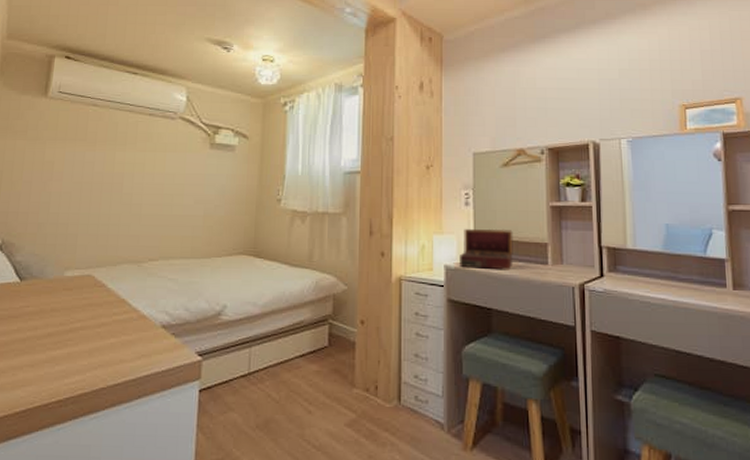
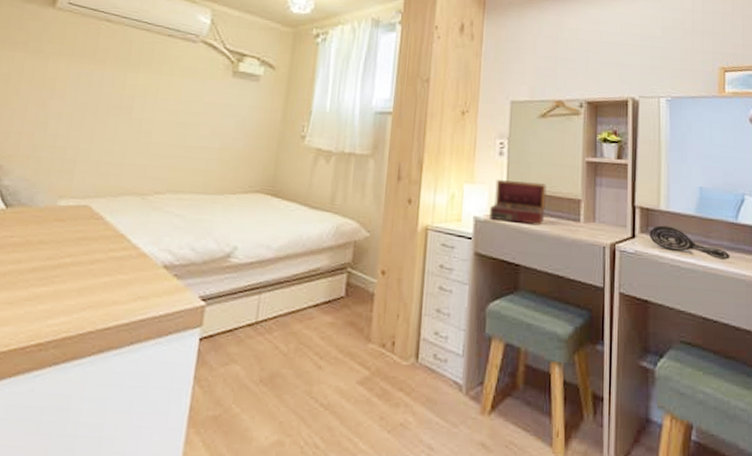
hairbrush: none [618,263,701,294] -> present [650,225,730,260]

